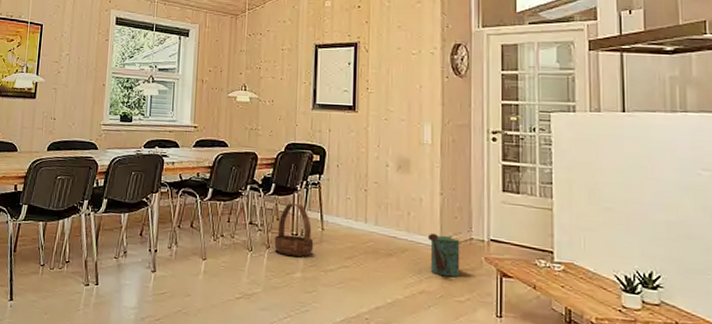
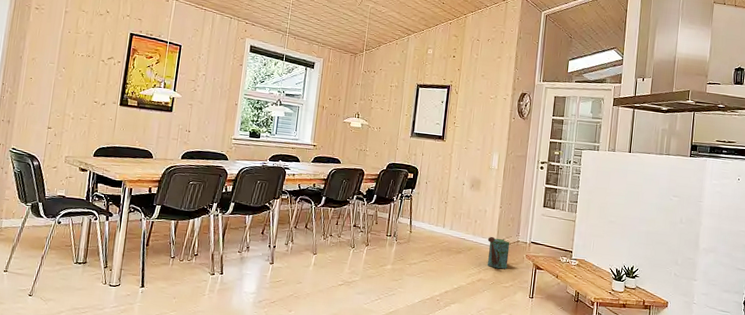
basket: present [274,202,314,257] -> none [372,210,403,253]

